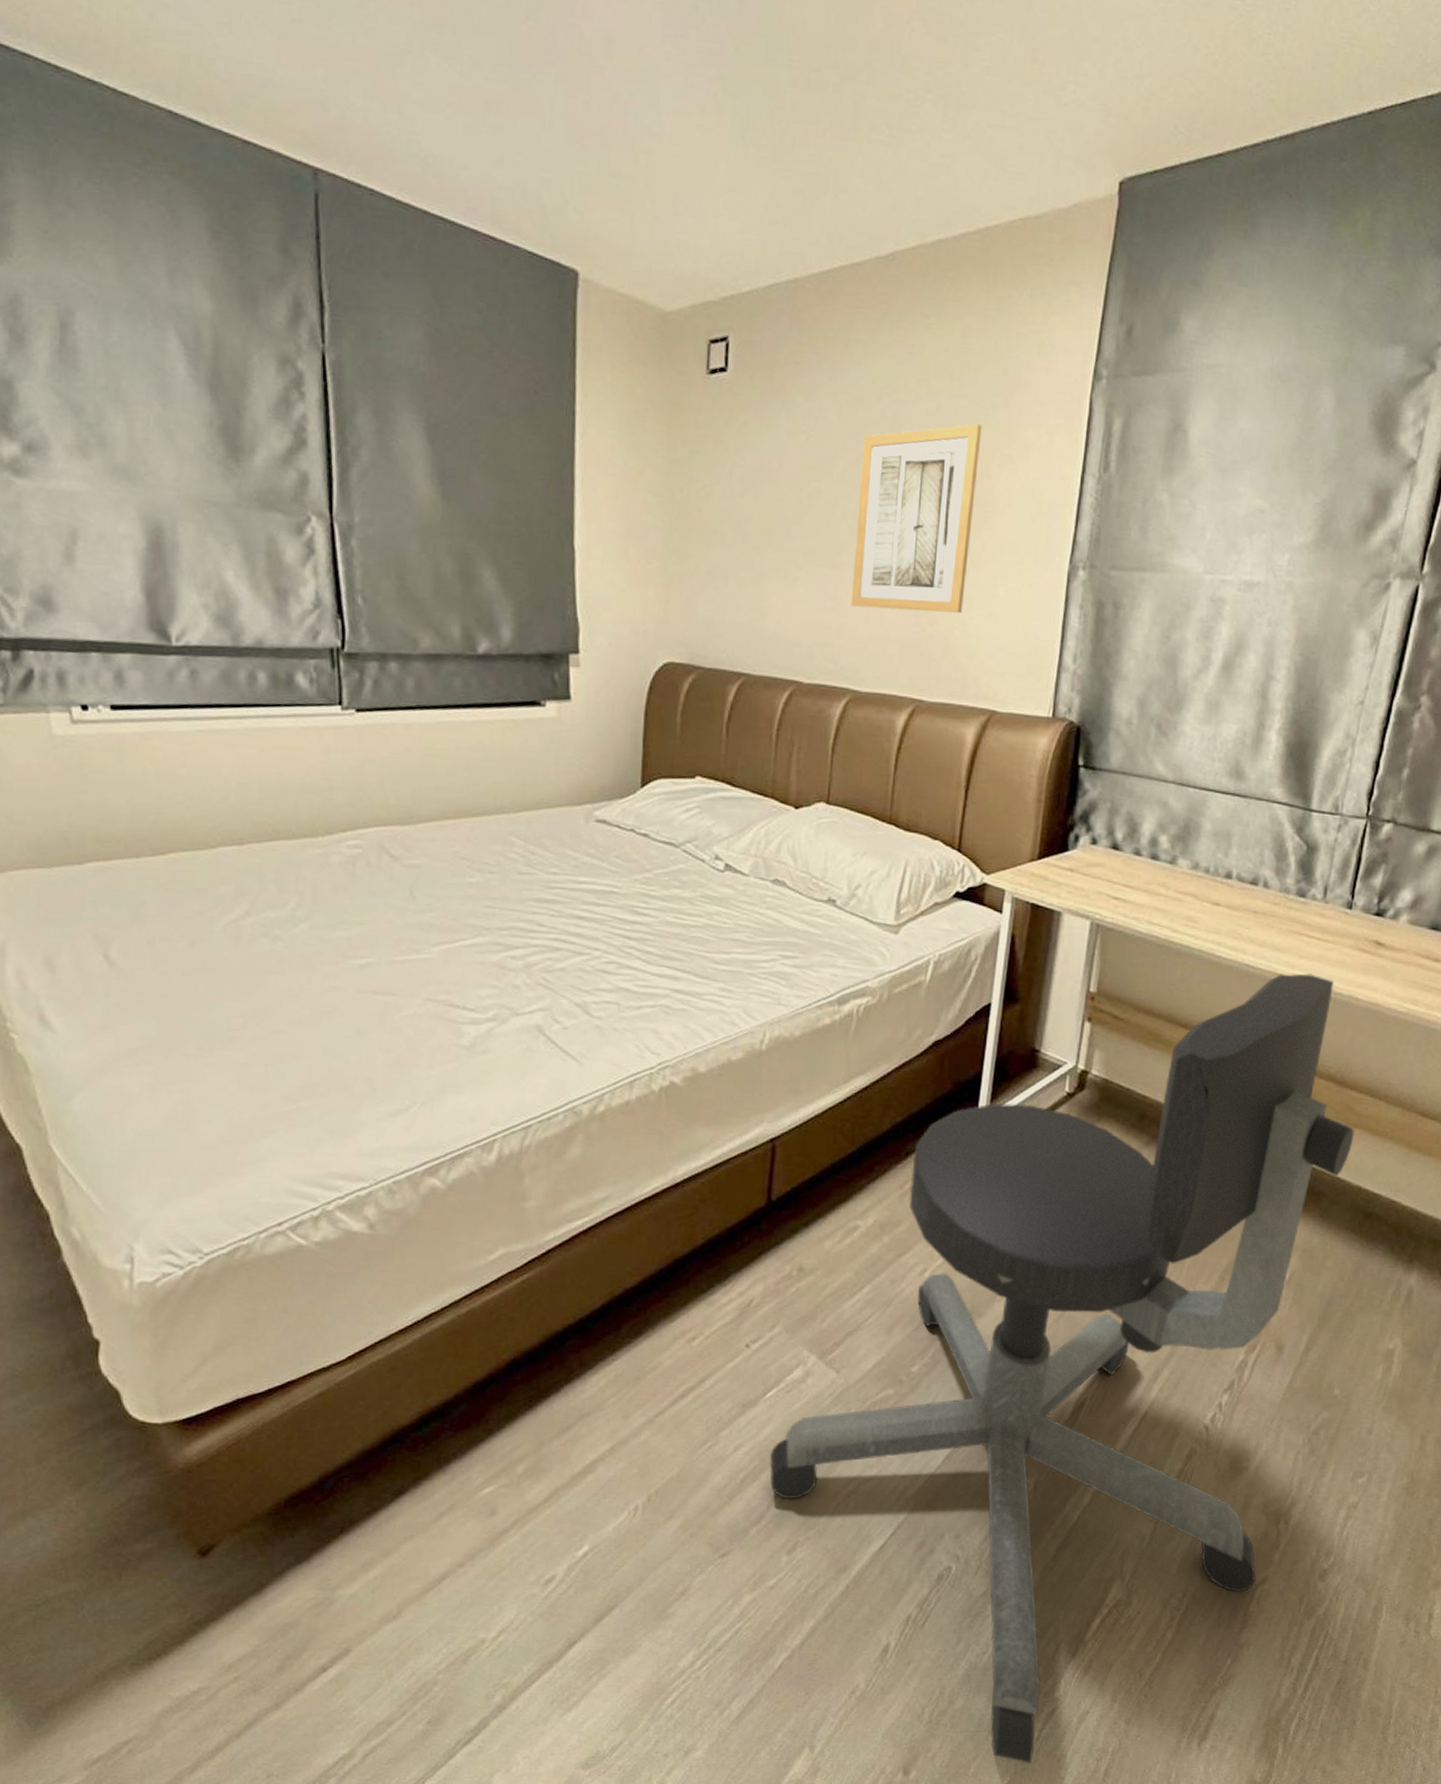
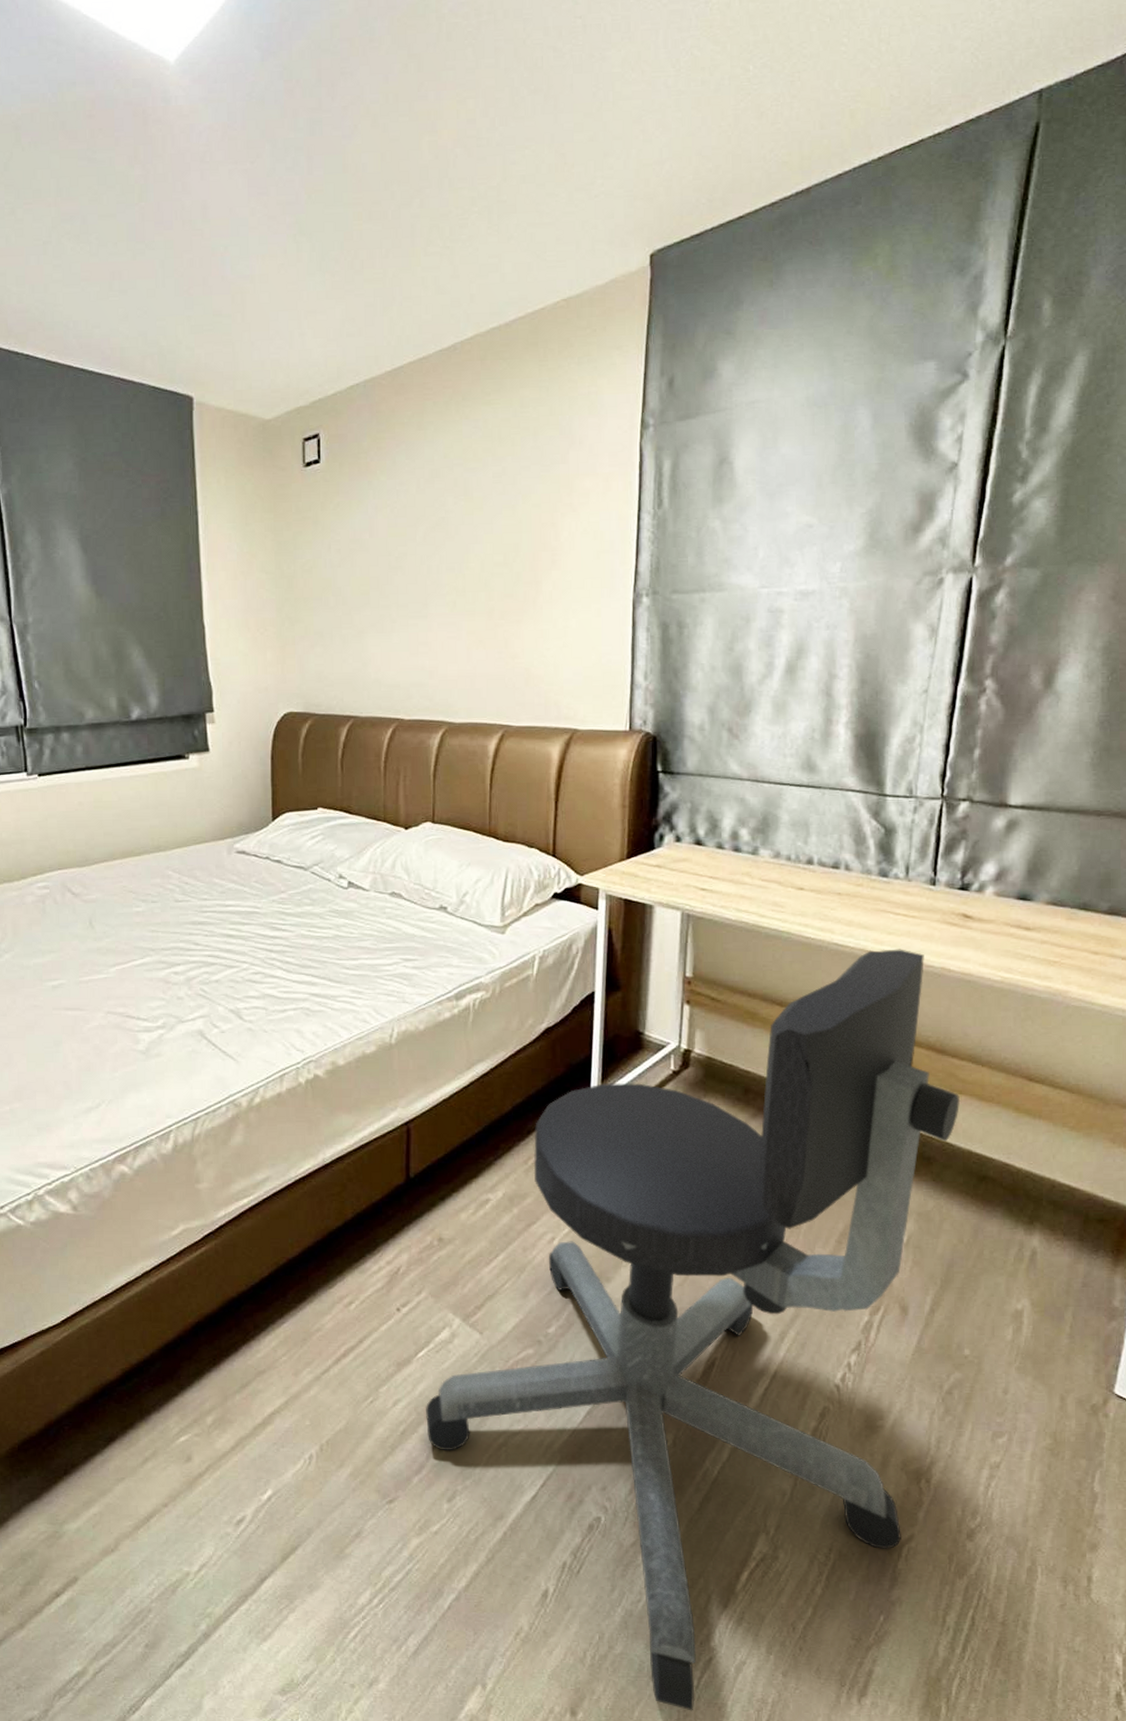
wall art: present [850,424,982,613] -> none [440,481,544,650]

